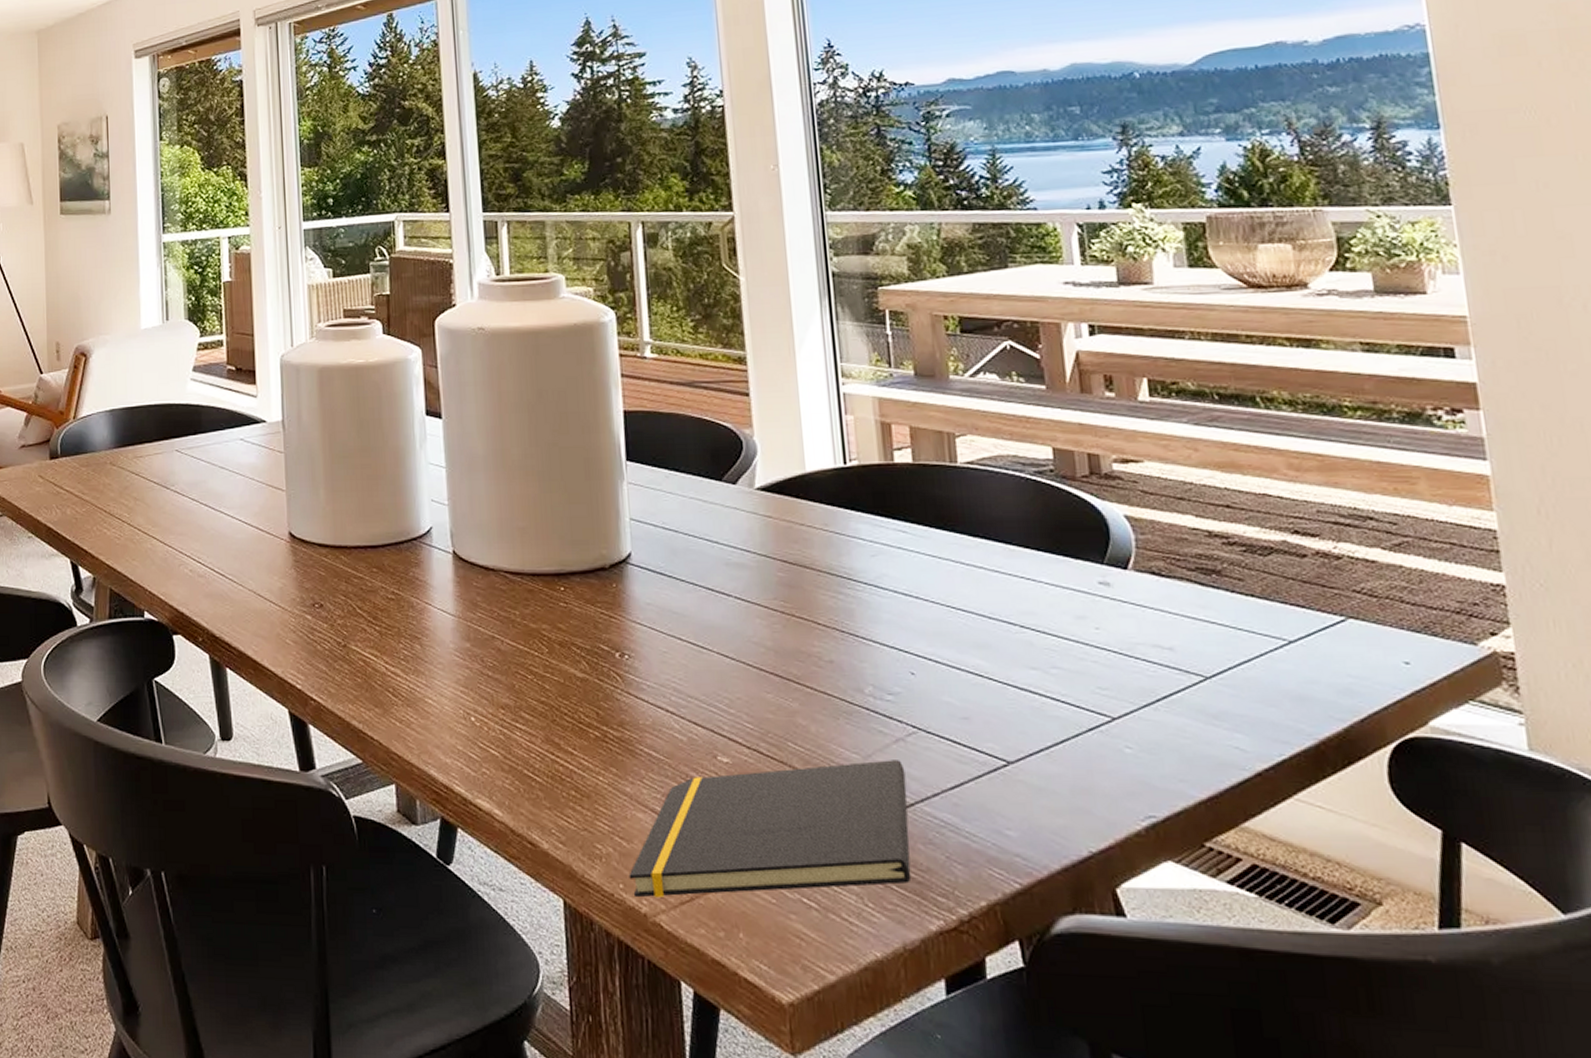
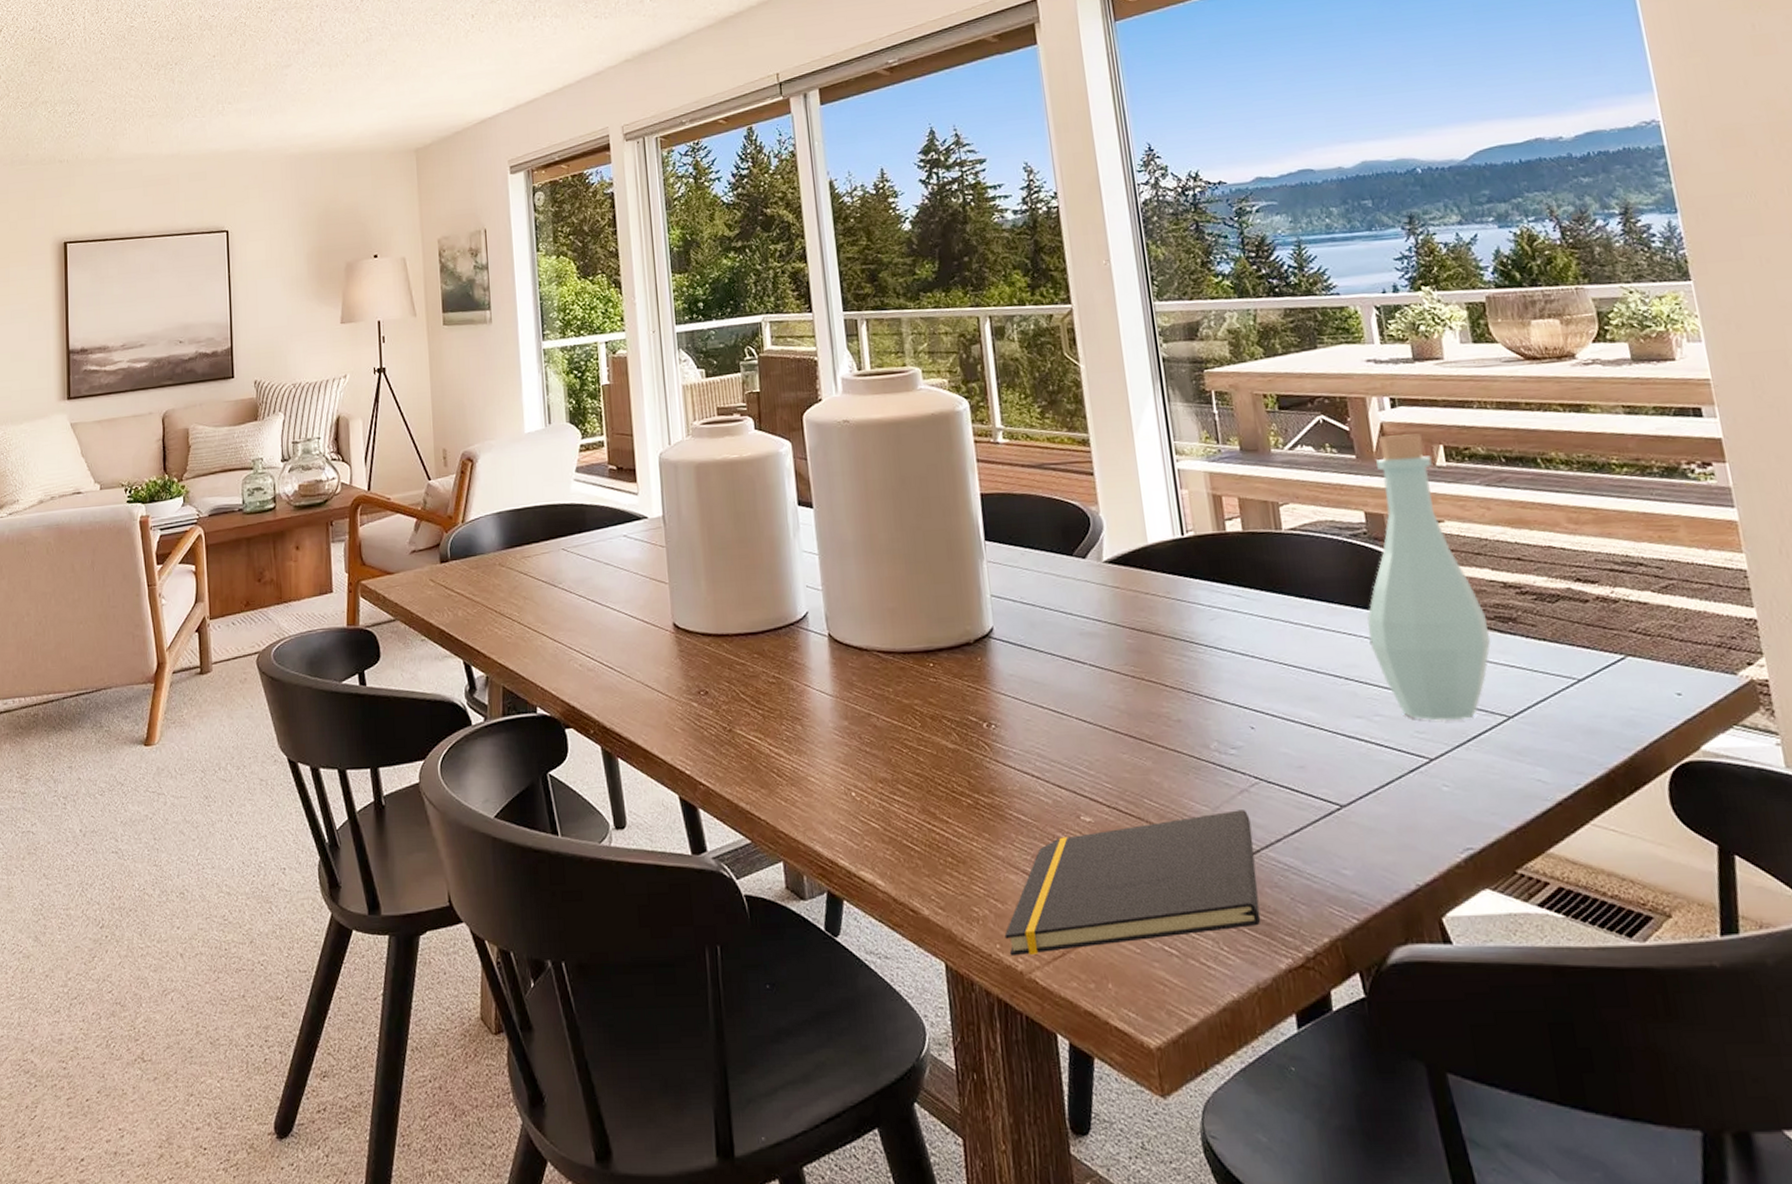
bottle: none [1048,364,1190,677] -> present [1366,433,1491,721]

